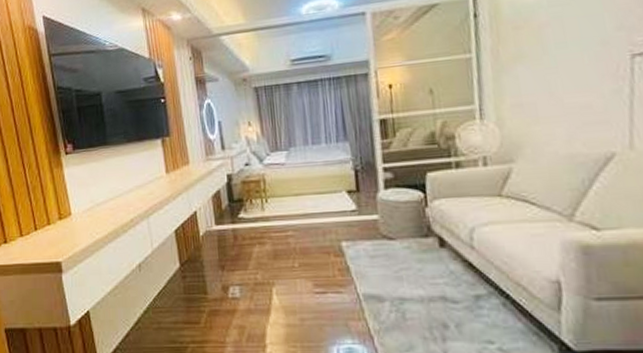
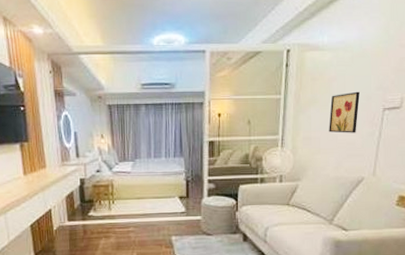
wall art: none [546,36,593,95] -> present [329,91,360,133]

